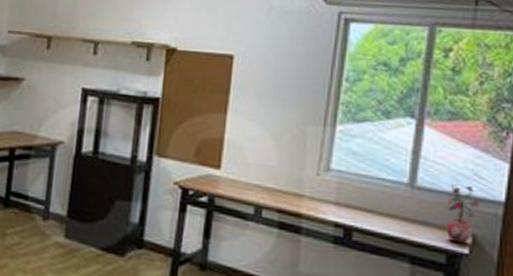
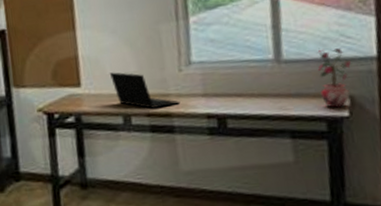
laptop: none [250,162,312,207] -> present [109,72,181,109]

